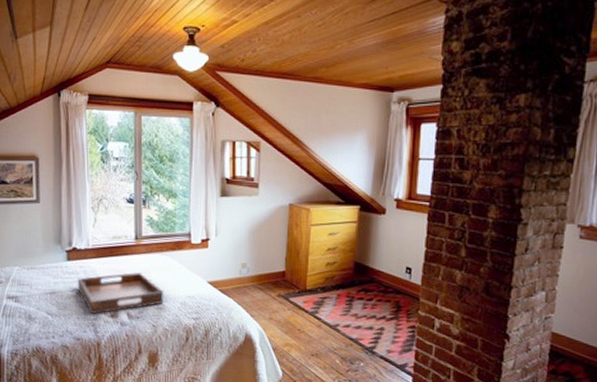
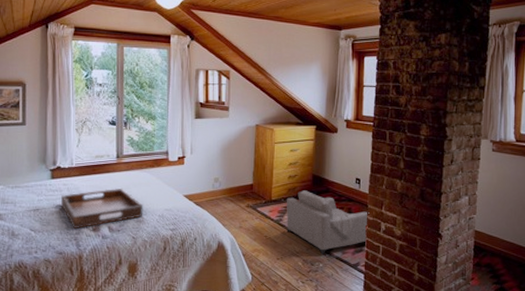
armchair: none [322,279,421,354] -> present [286,190,369,255]

